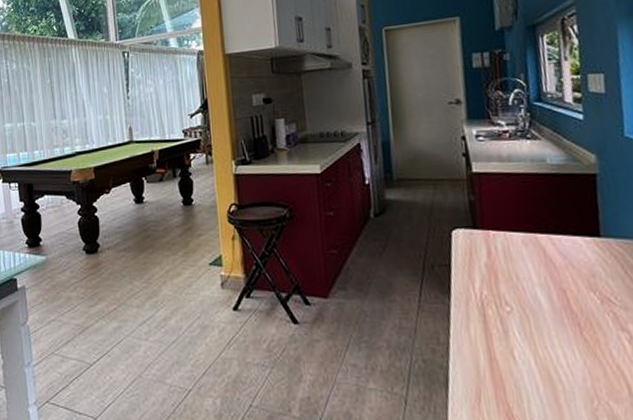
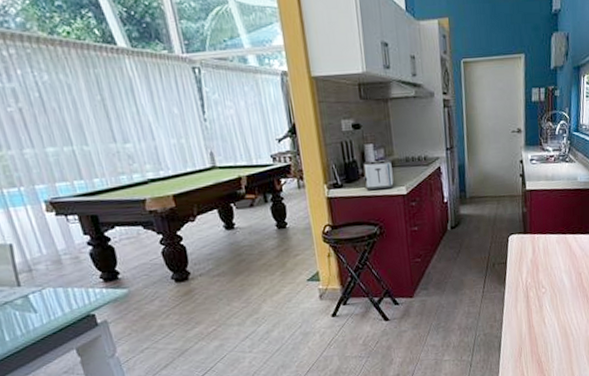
toaster: none [273,134,307,169] -> present [363,159,394,191]

